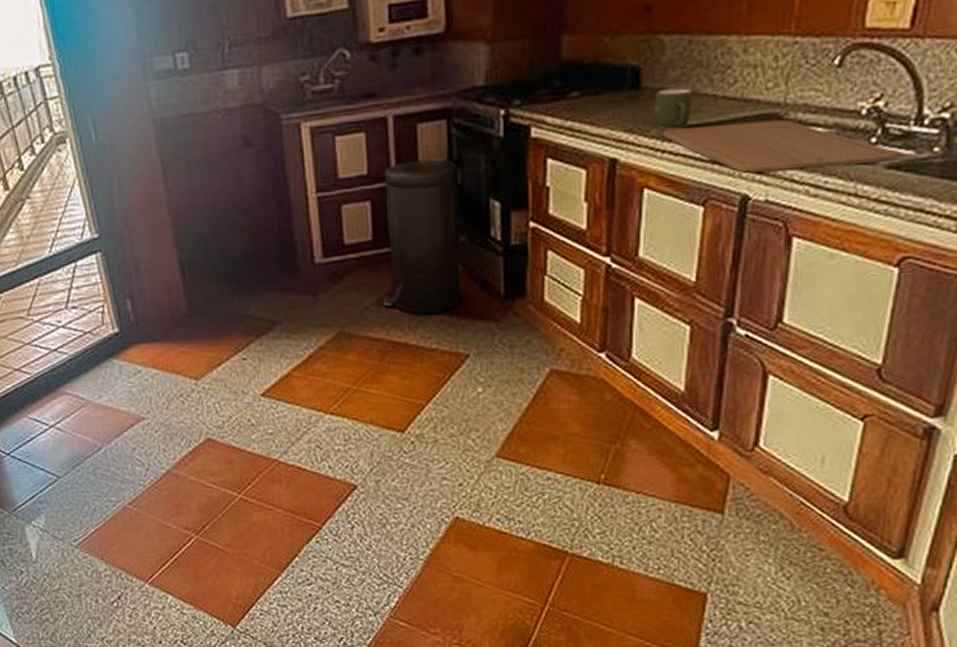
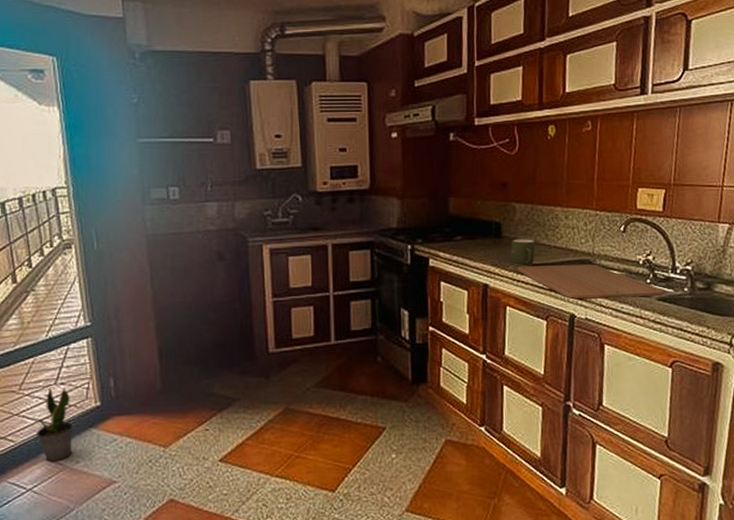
potted plant: none [51,312,94,396] -> present [37,387,72,462]
pedal bin: present [384,159,462,316] -> none [321,278,381,396]

